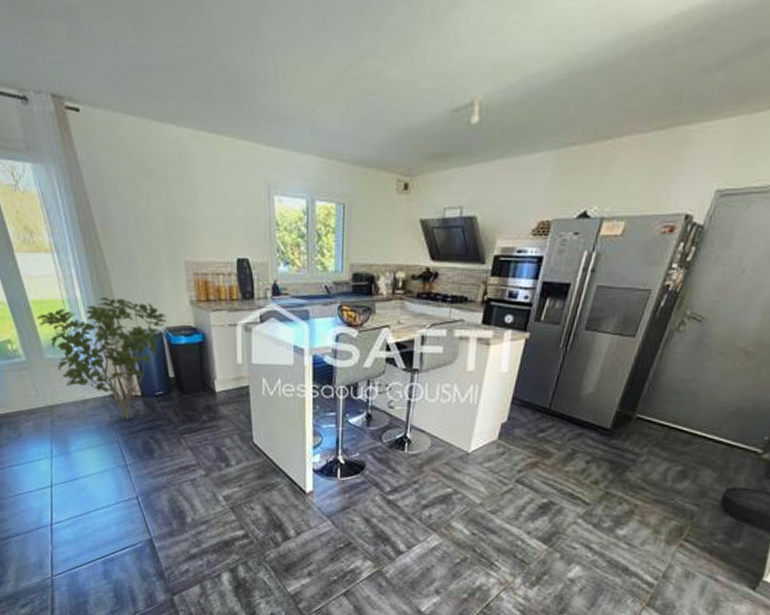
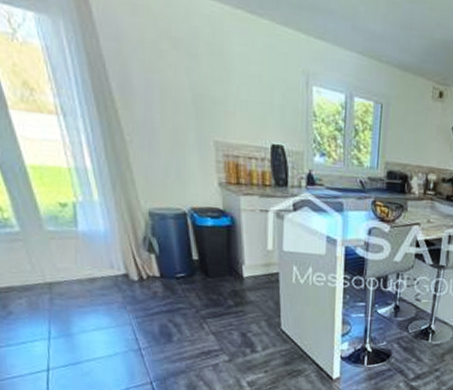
shrub: present [37,298,167,420] -> none [35,170,192,302]

